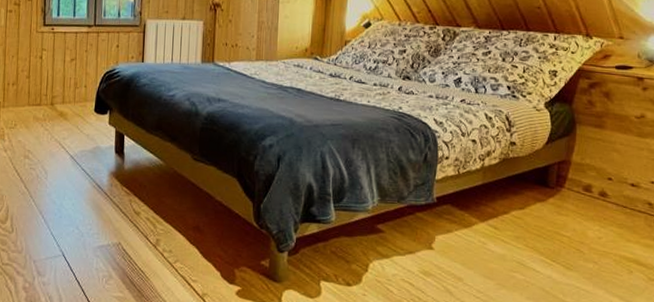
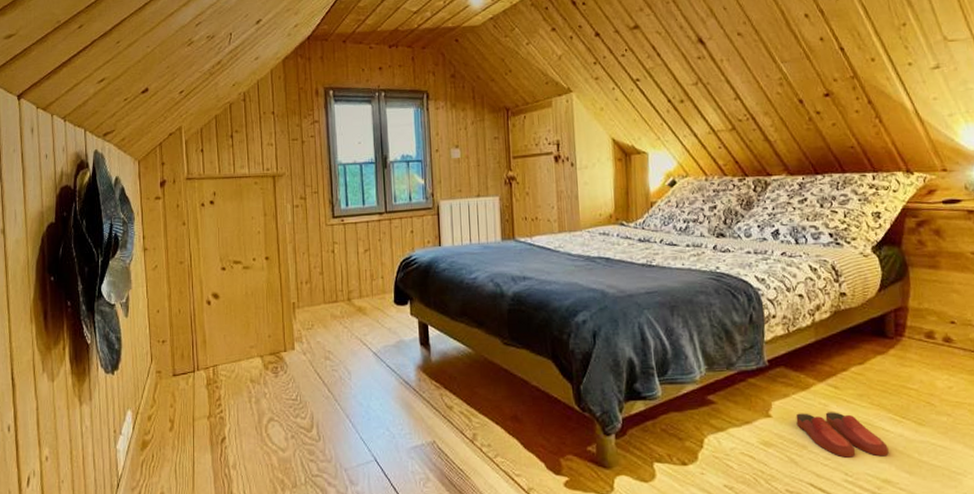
slippers: none [456,248,536,295] -> present [795,412,889,458]

